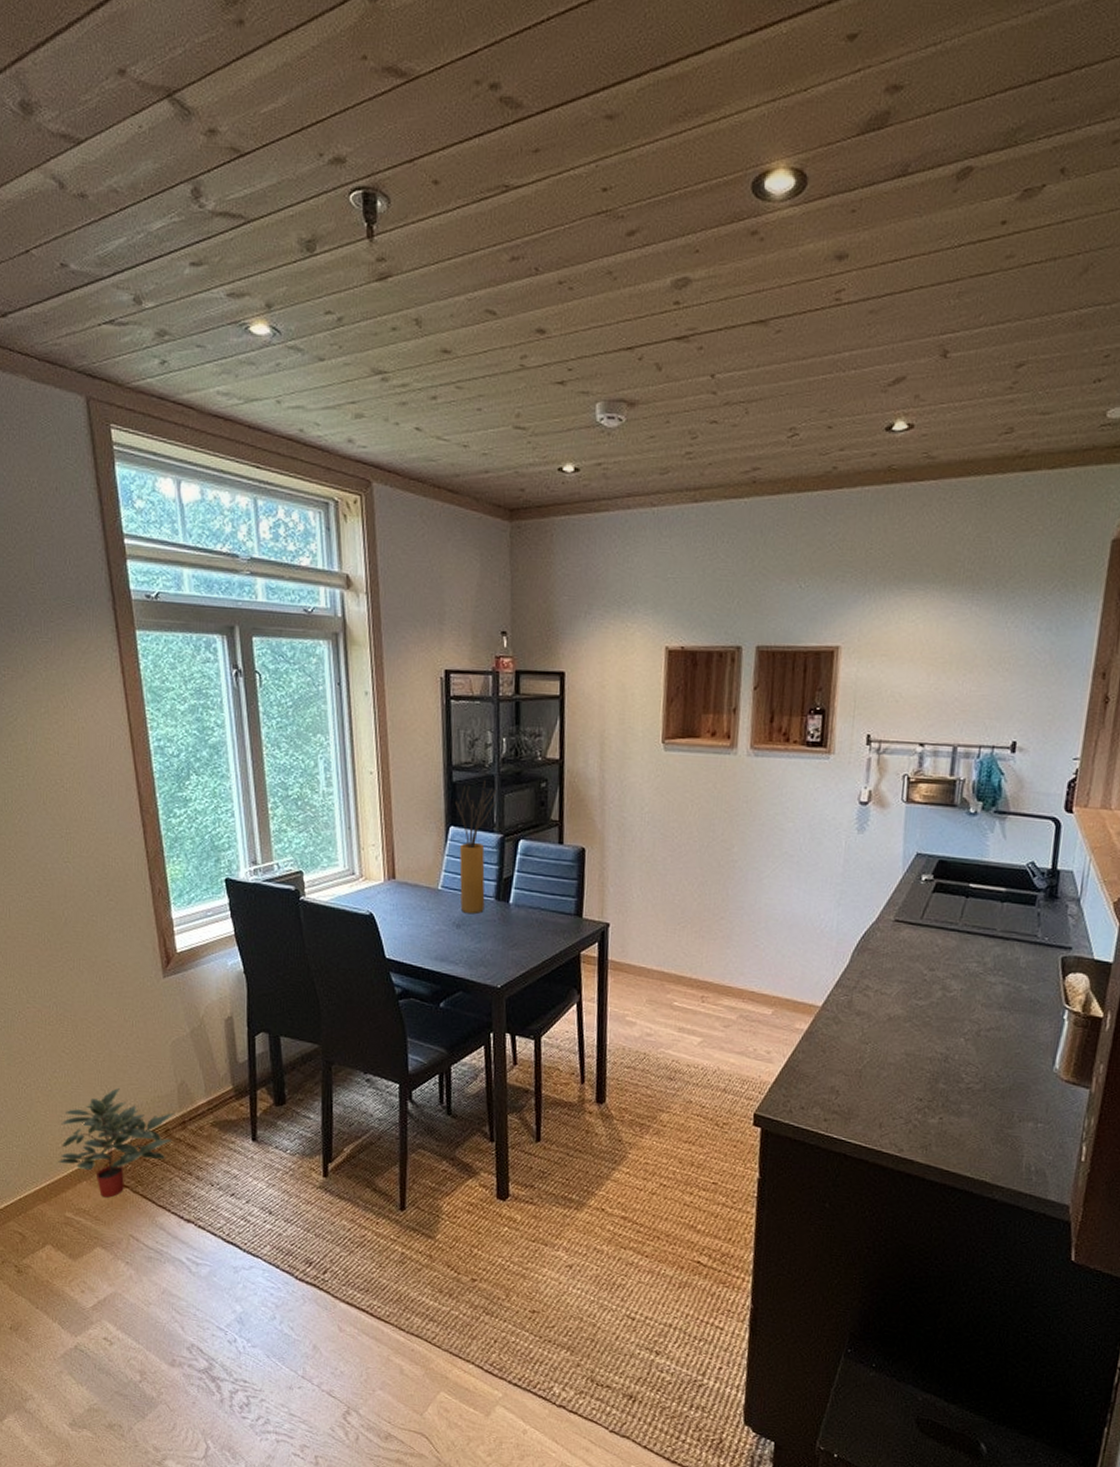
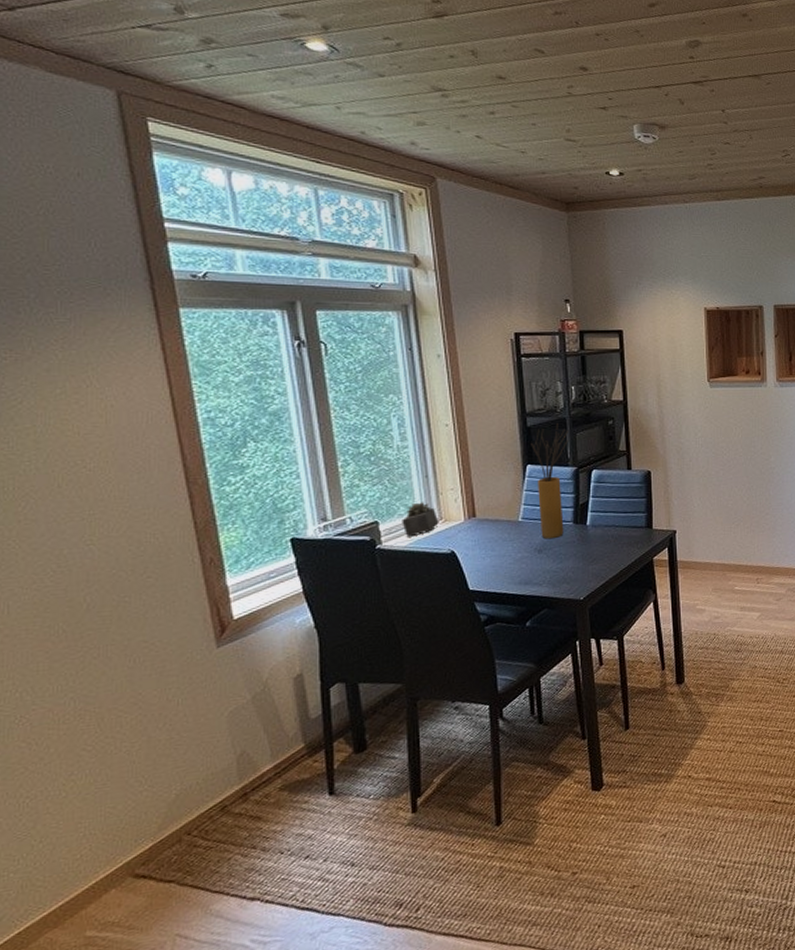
potted plant: present [58,1088,176,1198] -> none [76,775,235,901]
succulent plant: none [324,855,360,892] -> present [402,502,439,537]

